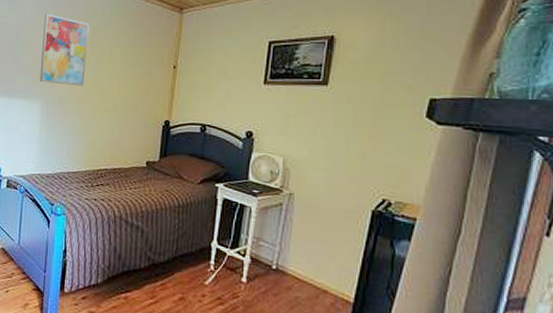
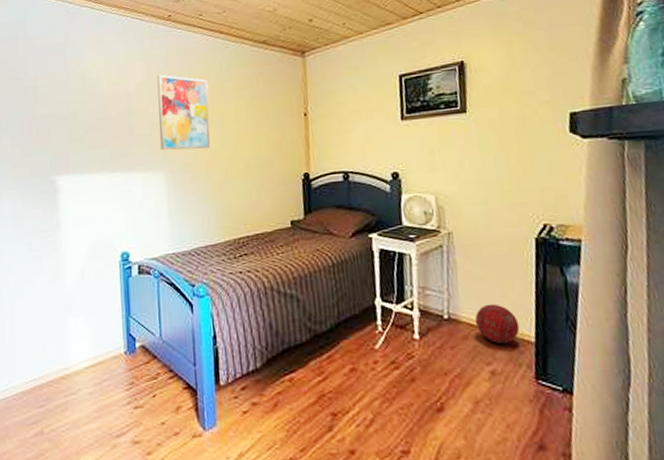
ball: none [301,262,342,299] -> present [475,303,520,343]

